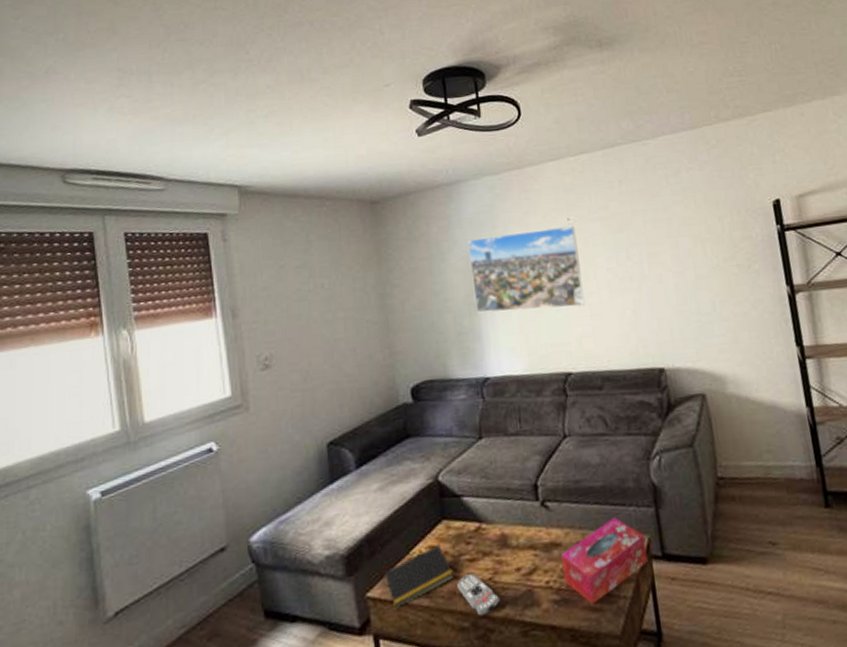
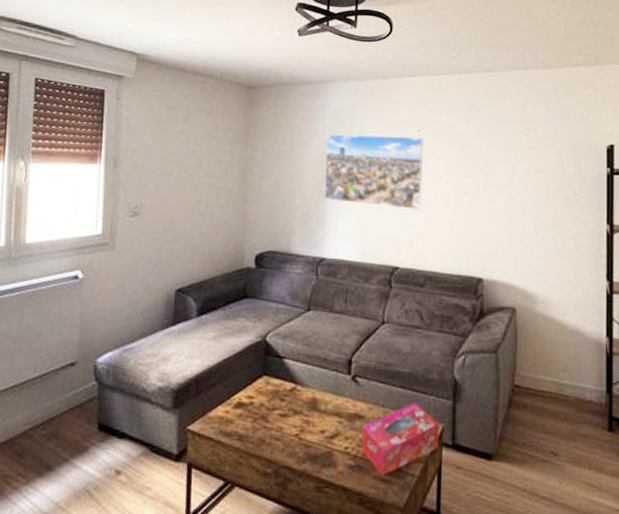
notepad: present [384,544,454,607] -> none [204,396,265,444]
remote control: present [457,574,500,616] -> none [266,427,302,466]

